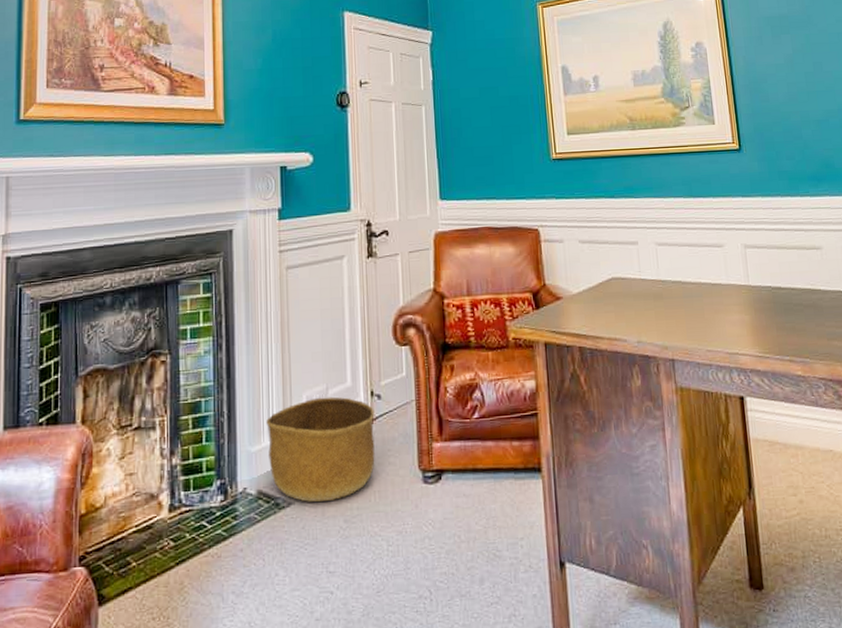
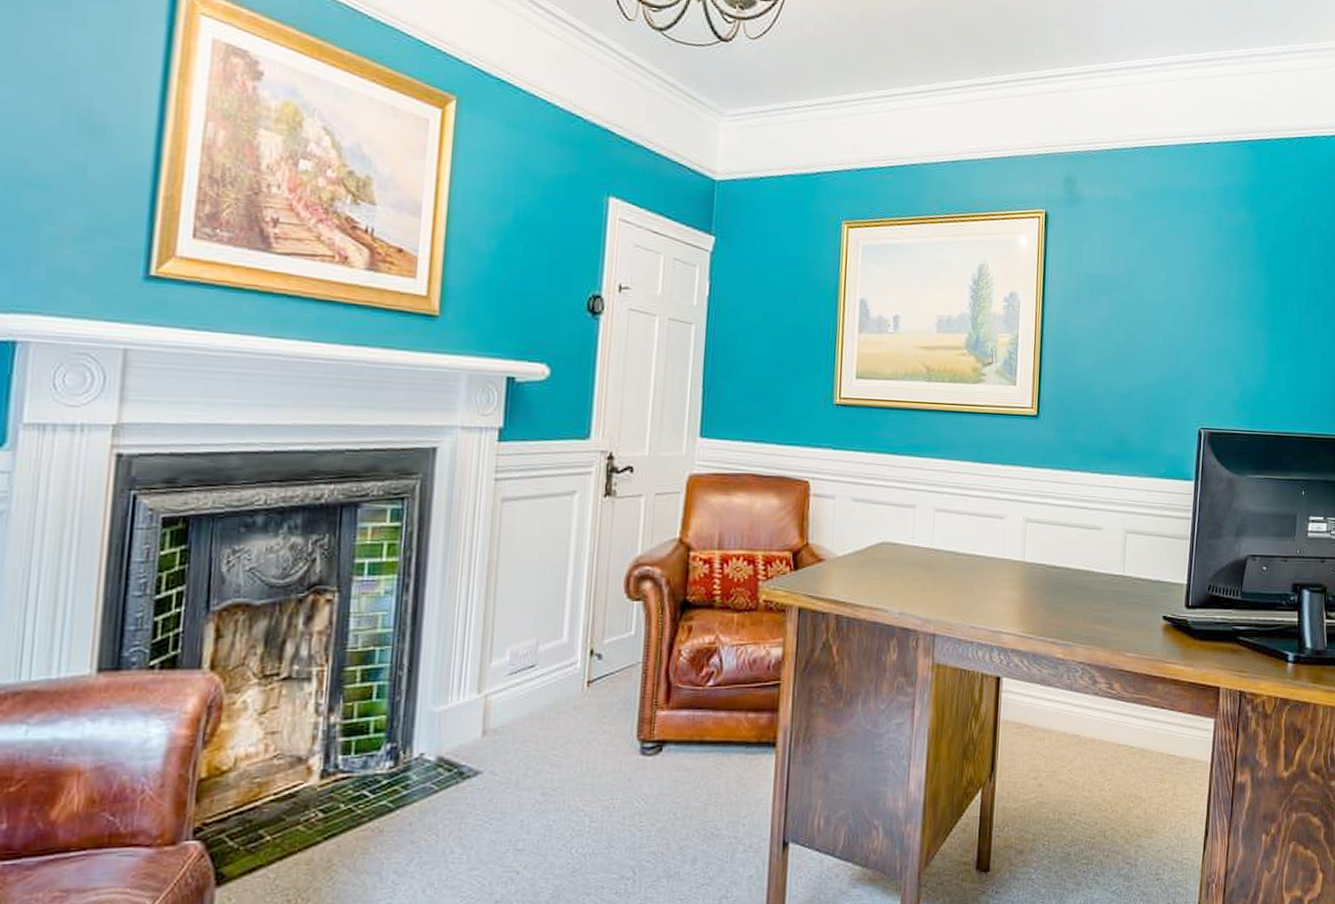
basket: present [266,397,375,503] -> none [455,653,592,773]

